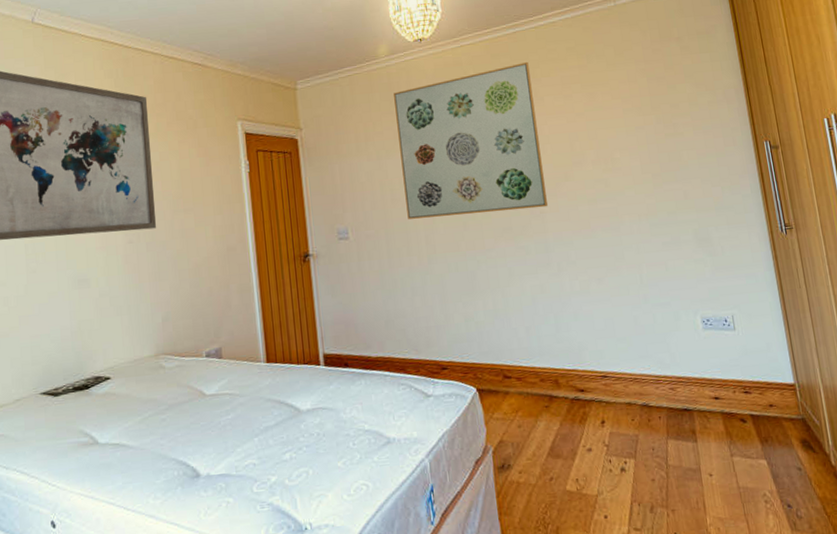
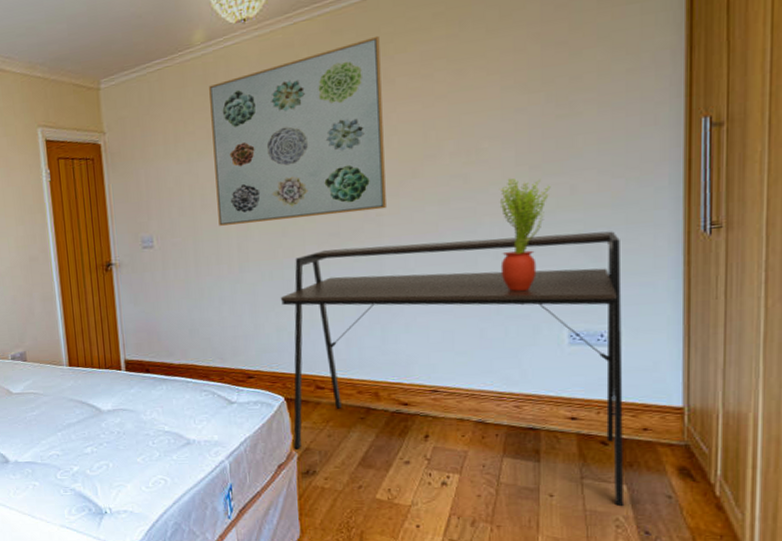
desk: none [465,230,768,481] -> present [280,231,625,506]
potted plant: none [632,183,670,282] -> present [499,178,551,292]

